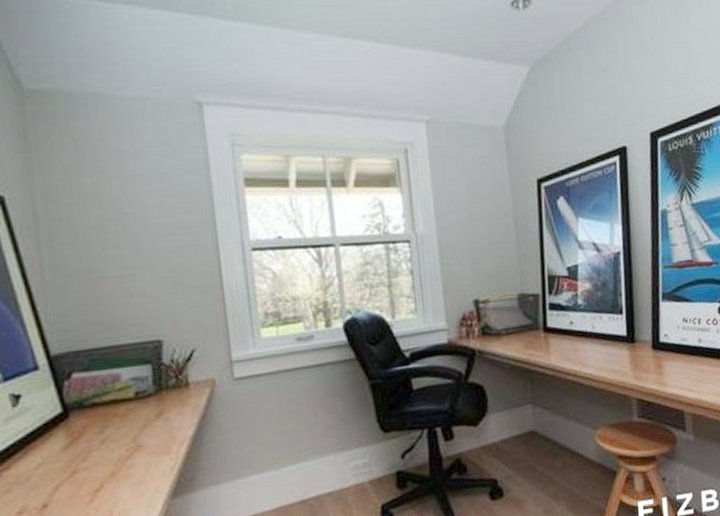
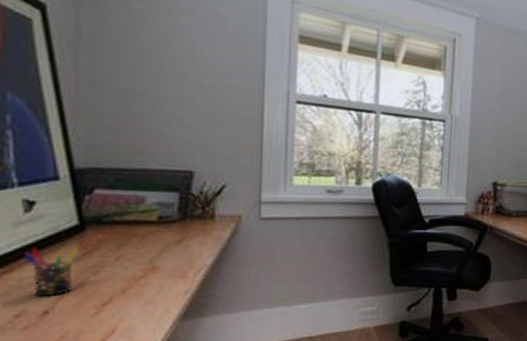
pen holder: none [16,436,66,491] -> present [22,247,79,297]

